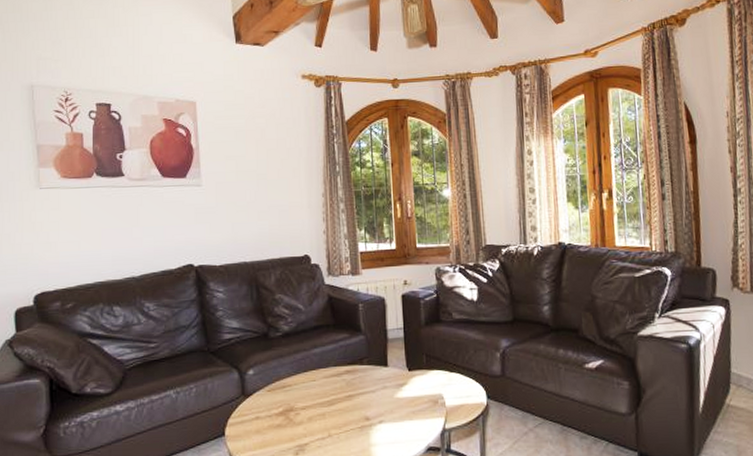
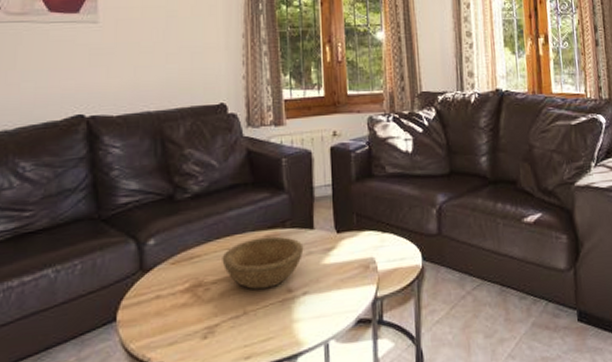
bowl: none [309,371,379,417] -> present [222,236,304,290]

